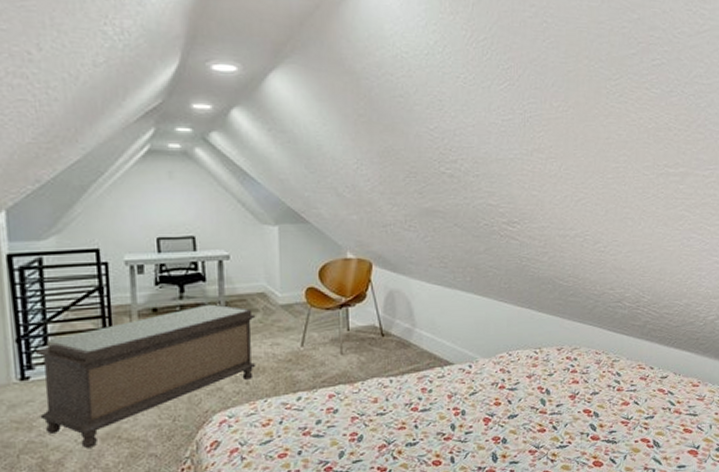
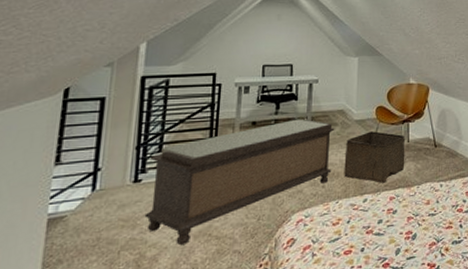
storage bin: none [270,318,346,380] -> present [344,131,406,184]

